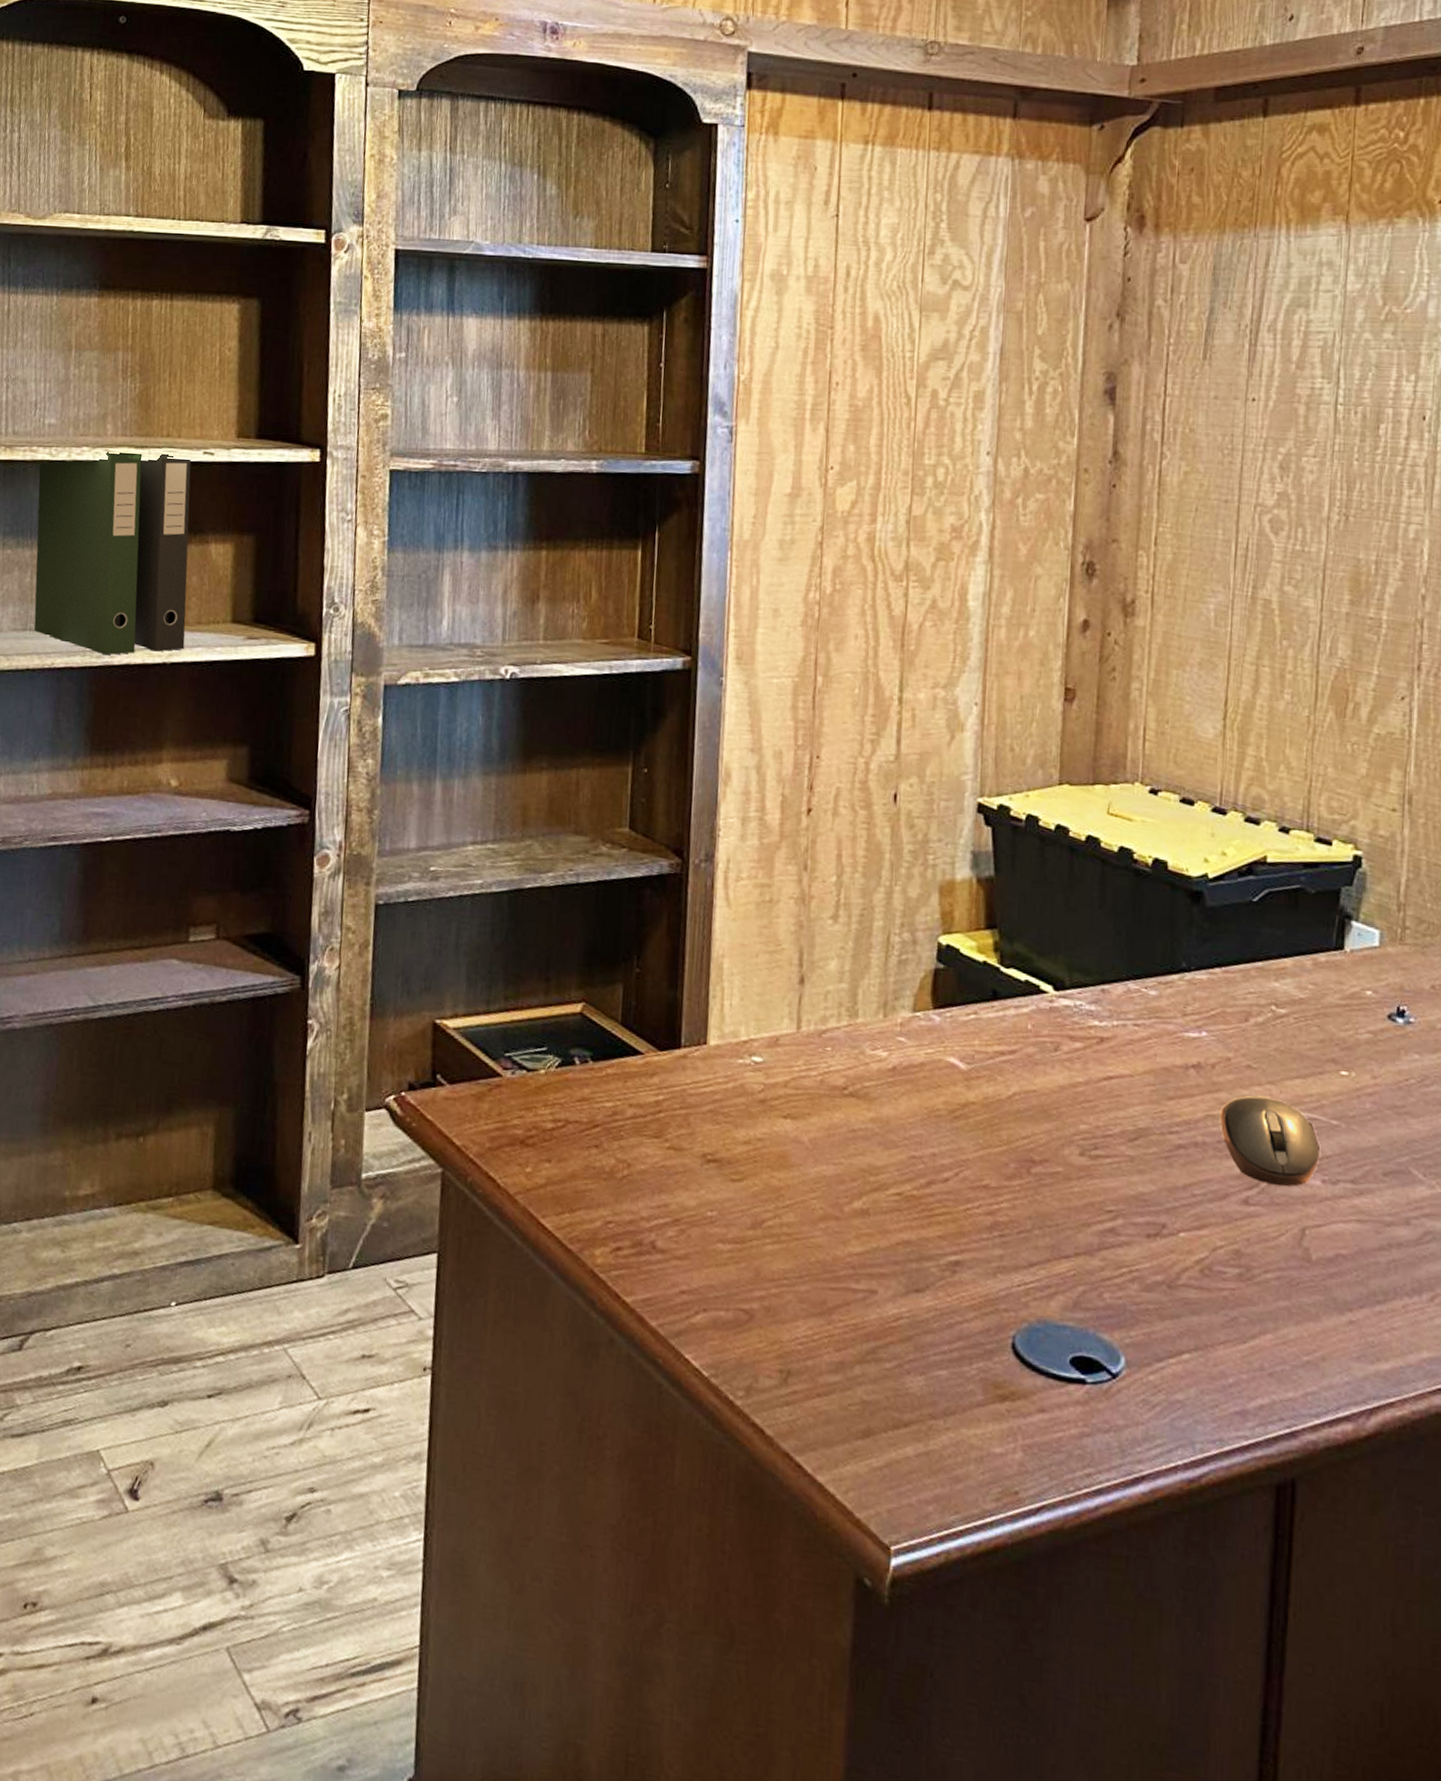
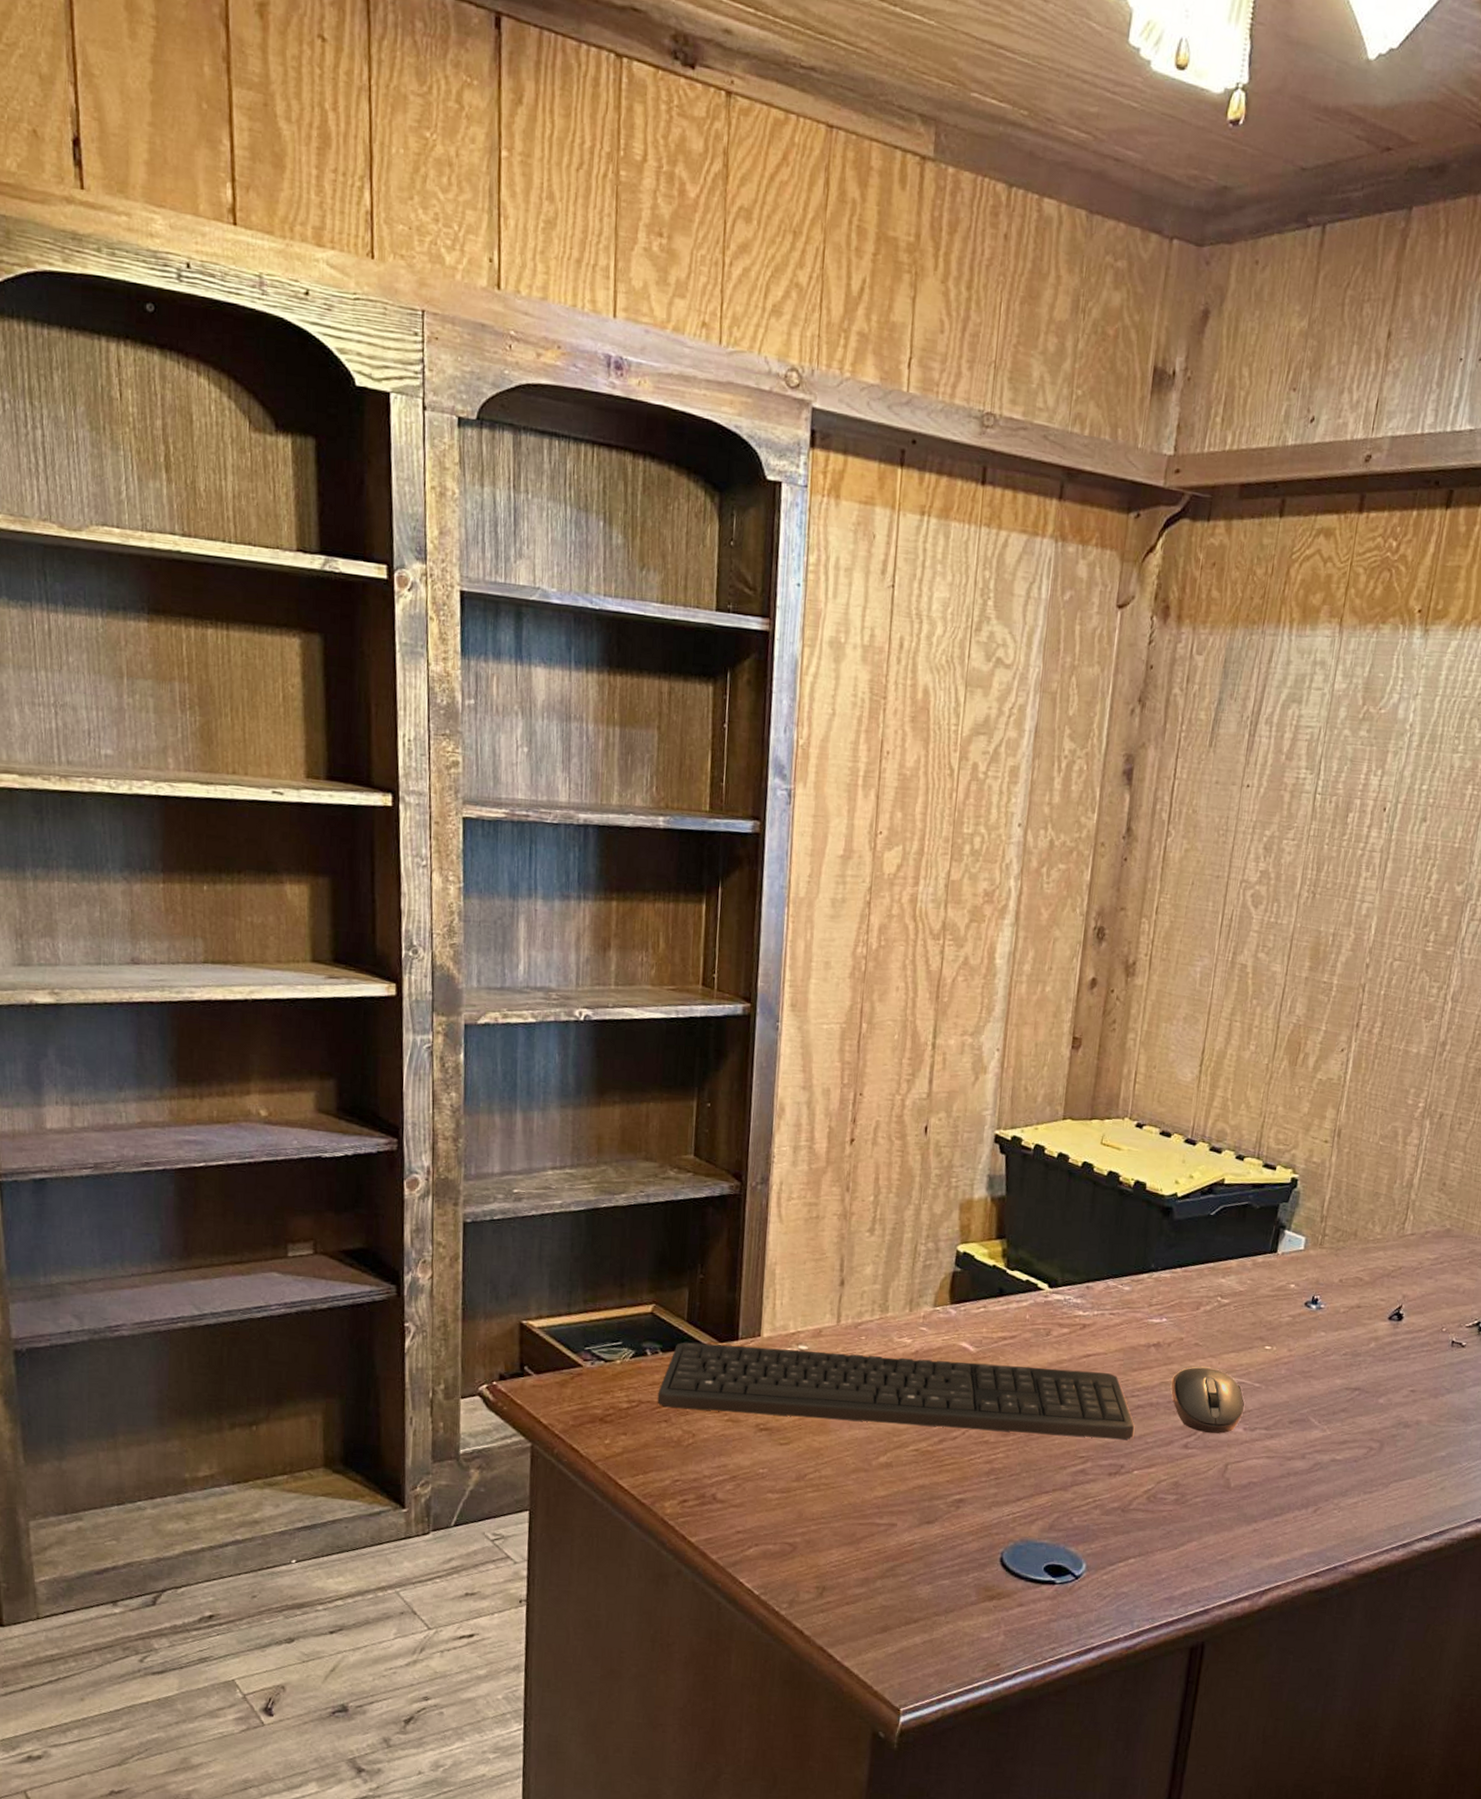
binder: present [34,452,192,655] -> none [98,787,266,991]
computer keyboard: none [586,1049,1175,1190] -> present [657,1342,1134,1440]

